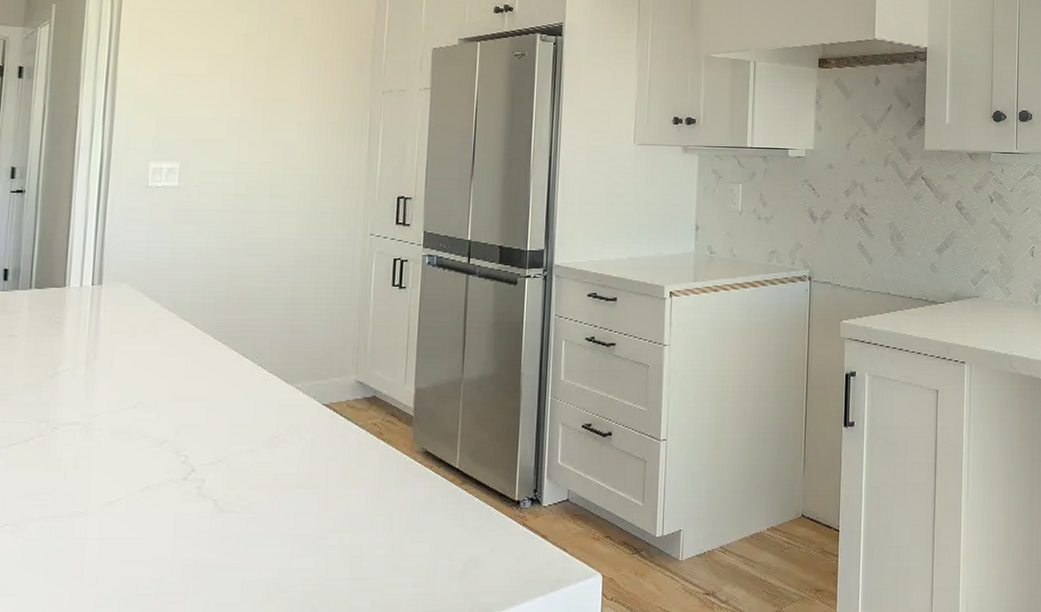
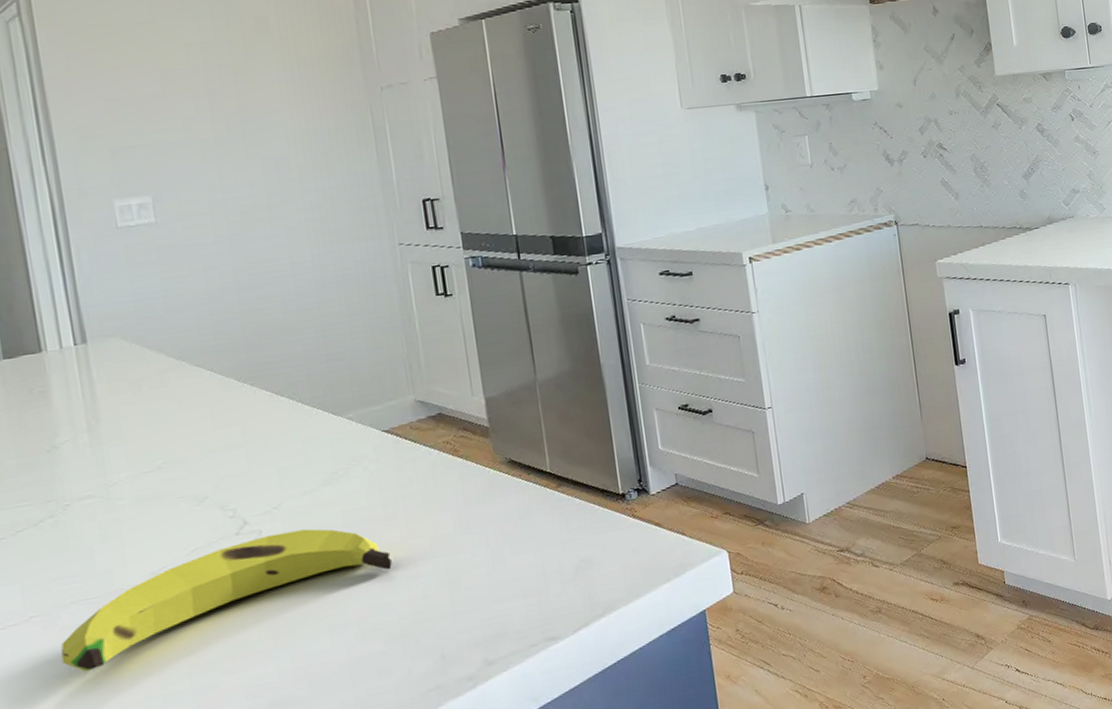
banana: none [19,485,307,584] -> present [60,528,392,672]

